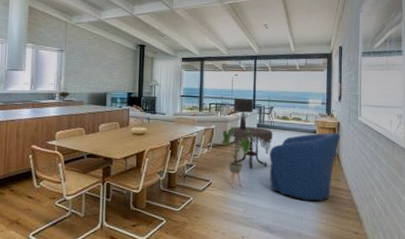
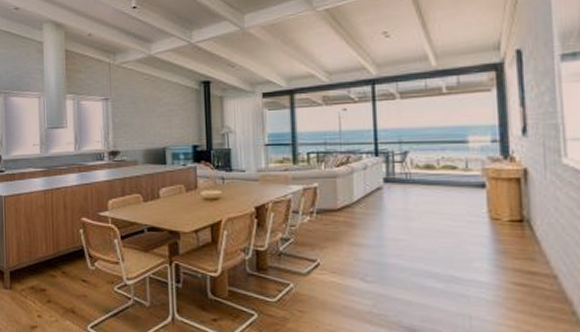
house plant: present [222,126,258,188] -> none [330,183,388,271]
side table: present [230,126,273,169] -> none [342,183,411,244]
lamp: present [233,99,254,130] -> none [343,143,377,188]
armchair: present [269,132,341,202] -> none [408,184,531,293]

